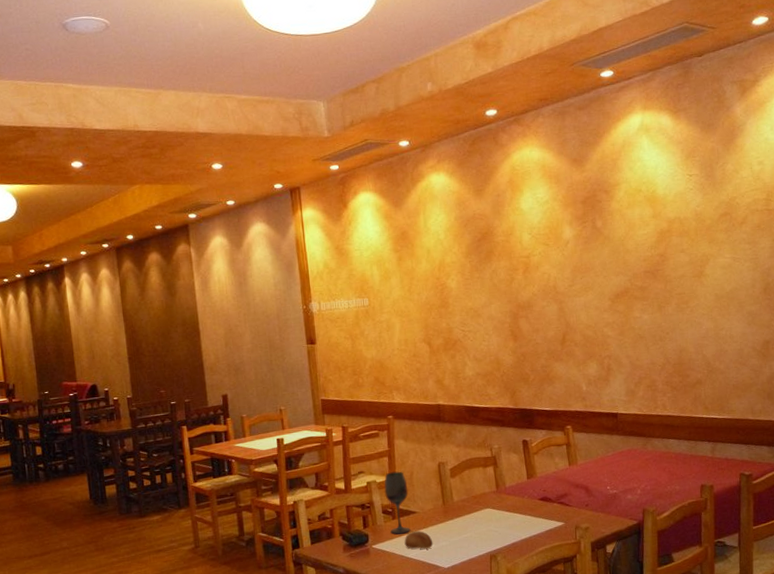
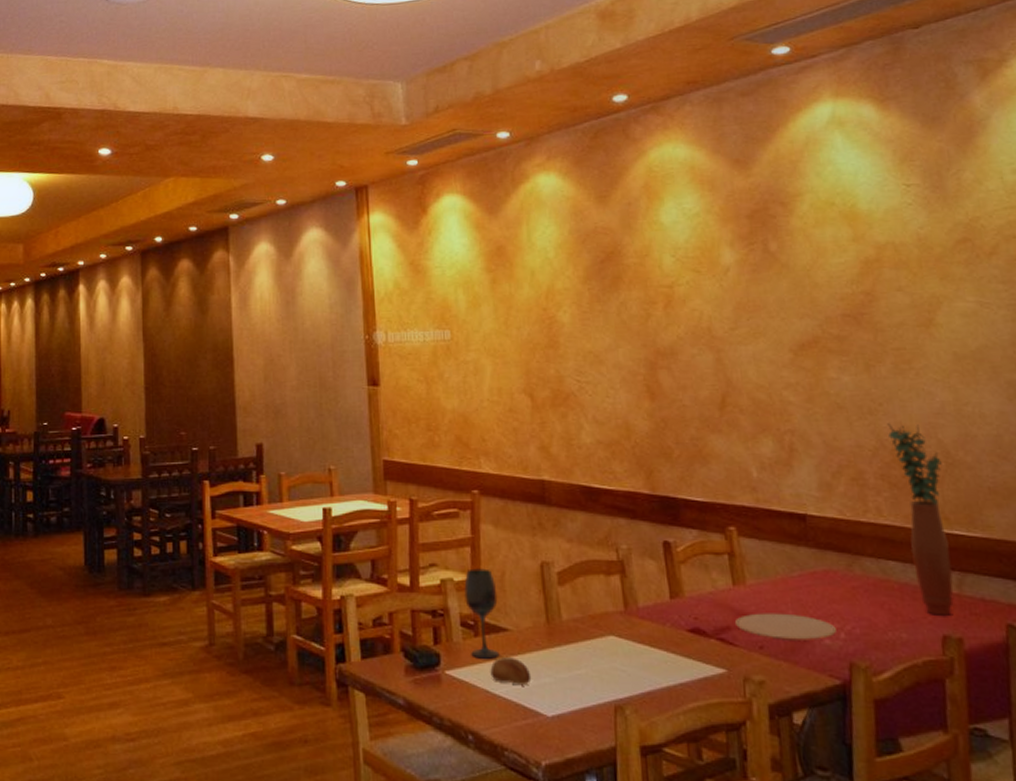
plate: none [570,481,635,499] -> present [734,613,836,640]
vase: none [671,345,709,473] -> present [887,423,954,616]

